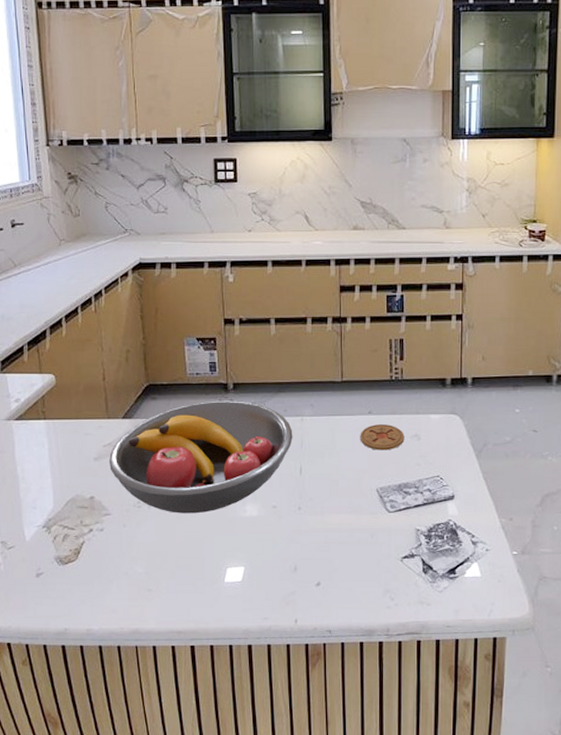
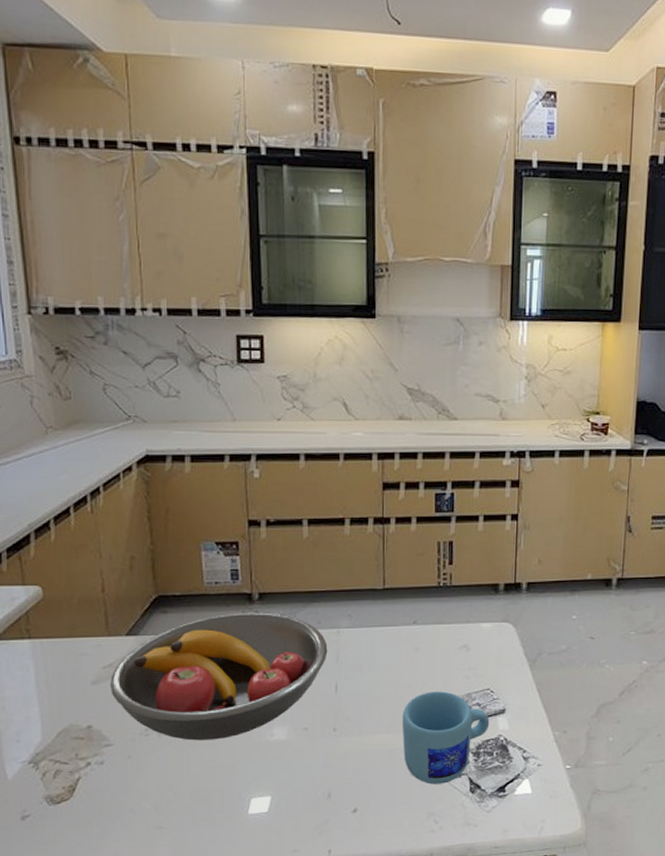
mug: none [359,477,440,563] -> present [402,691,490,784]
coaster: present [360,424,405,451] -> none [403,635,453,664]

